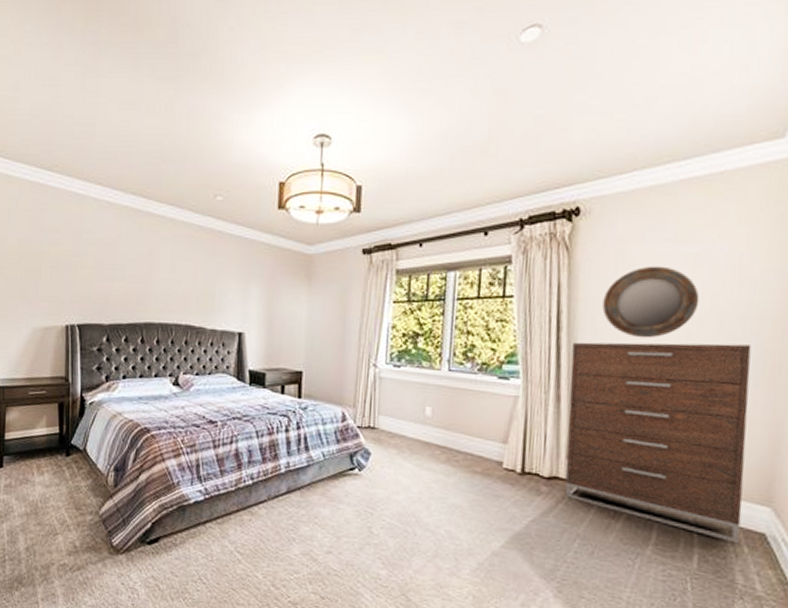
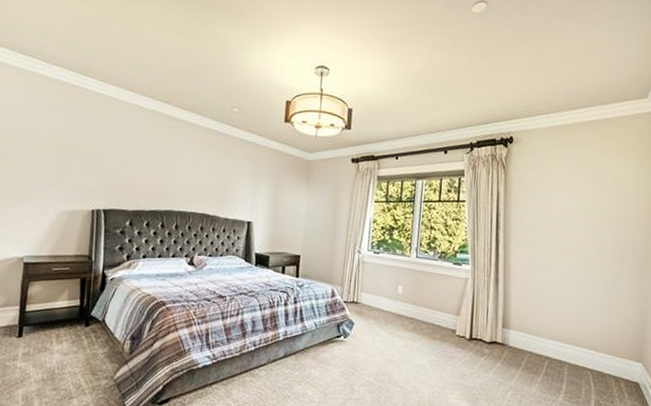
dresser: present [565,342,752,543] -> none [501,238,628,390]
home mirror: present [602,265,700,339] -> none [528,183,594,237]

